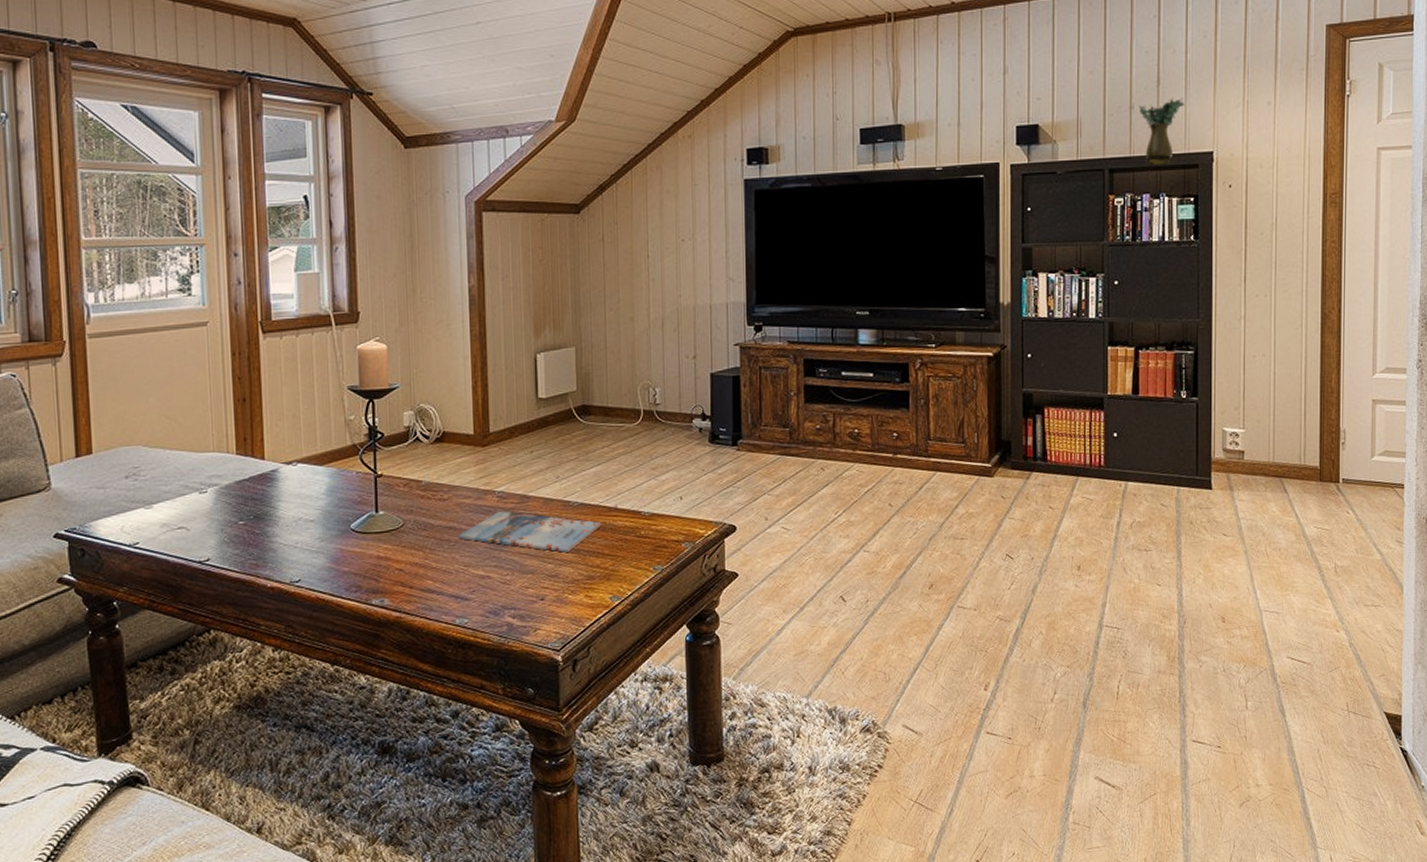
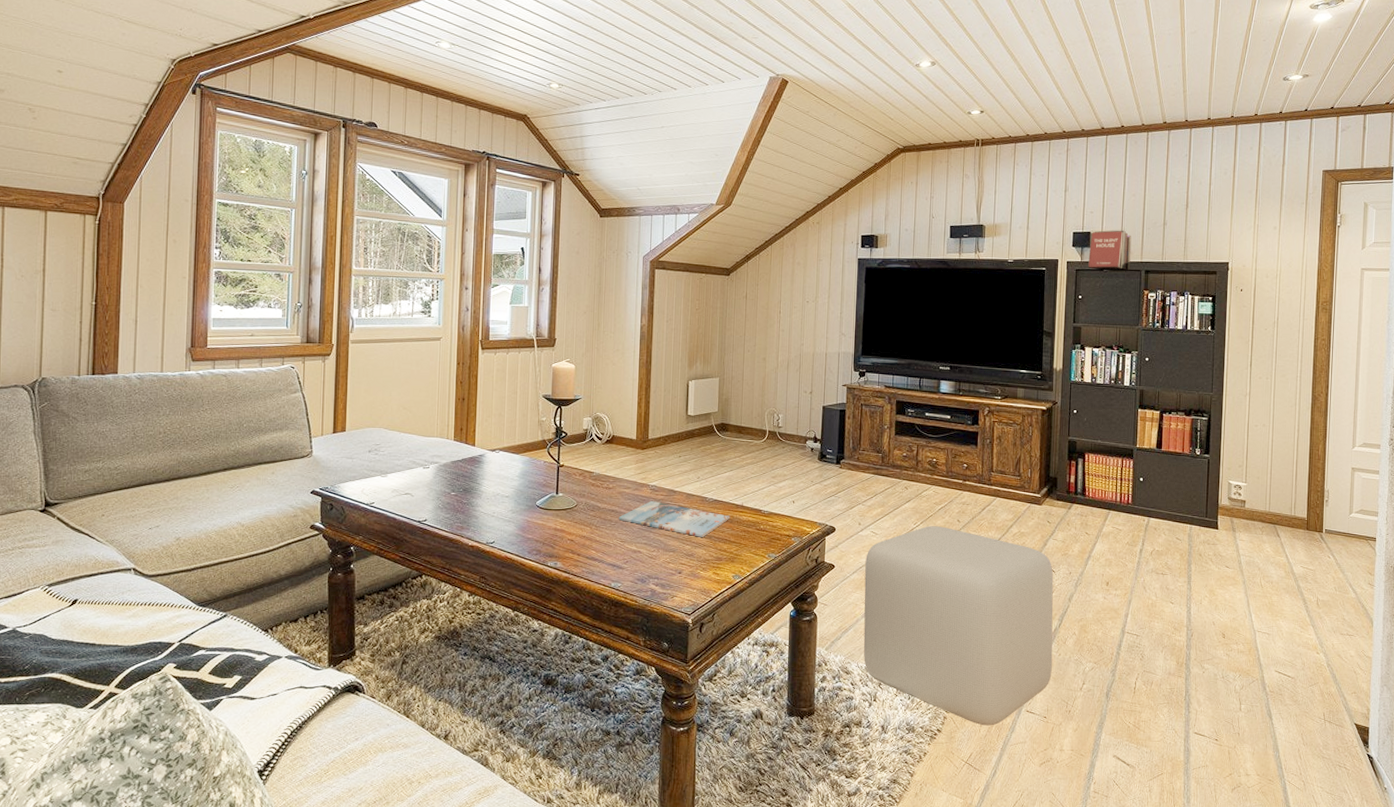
pouf: none [776,513,1015,756] -> present [863,526,1054,726]
books: none [1037,119,1091,174] -> present [1088,230,1132,271]
vase: present [1138,97,1185,167] -> none [1170,218,1207,271]

